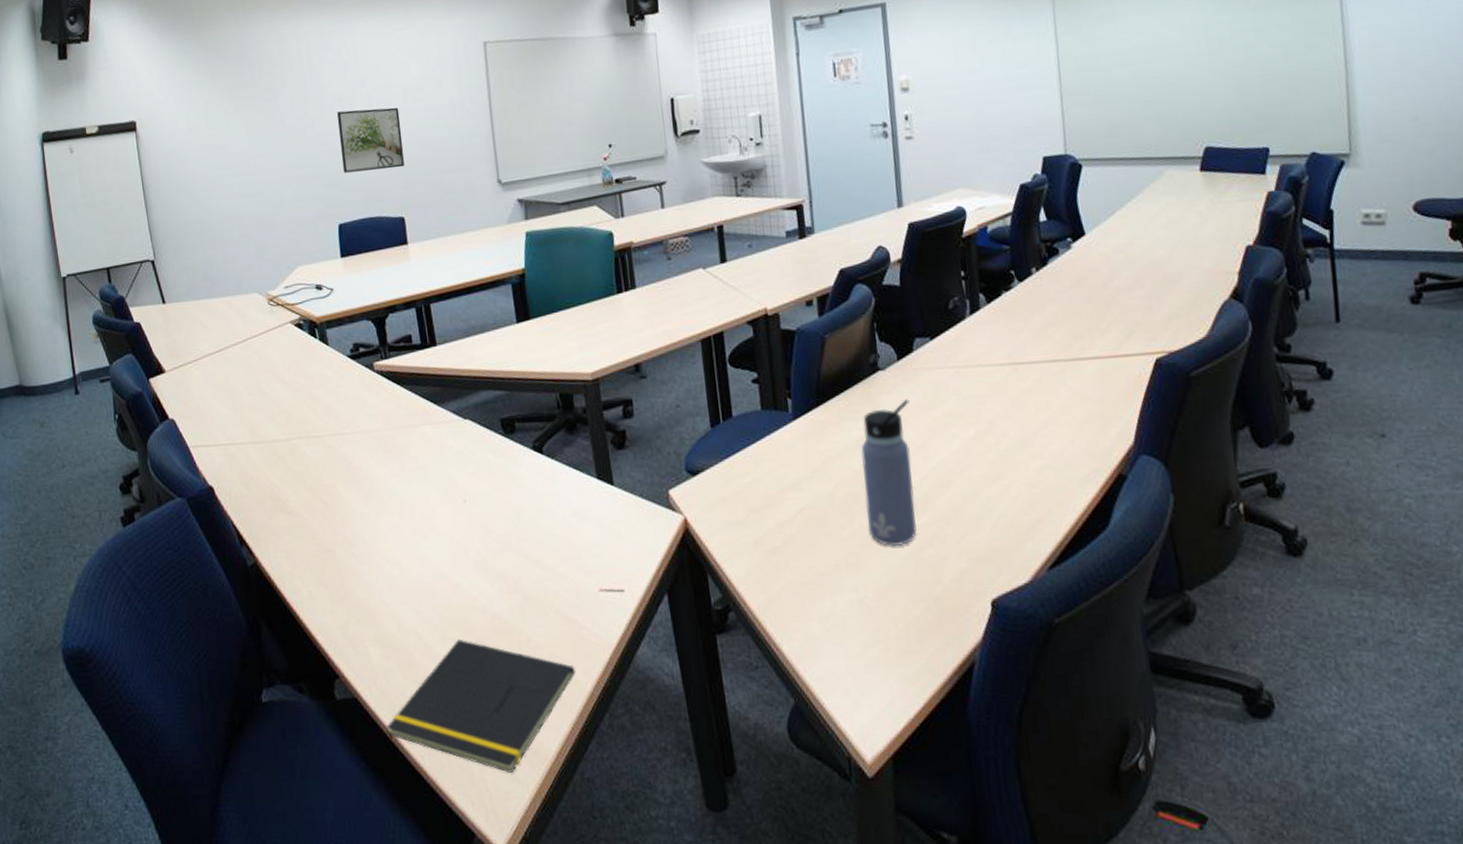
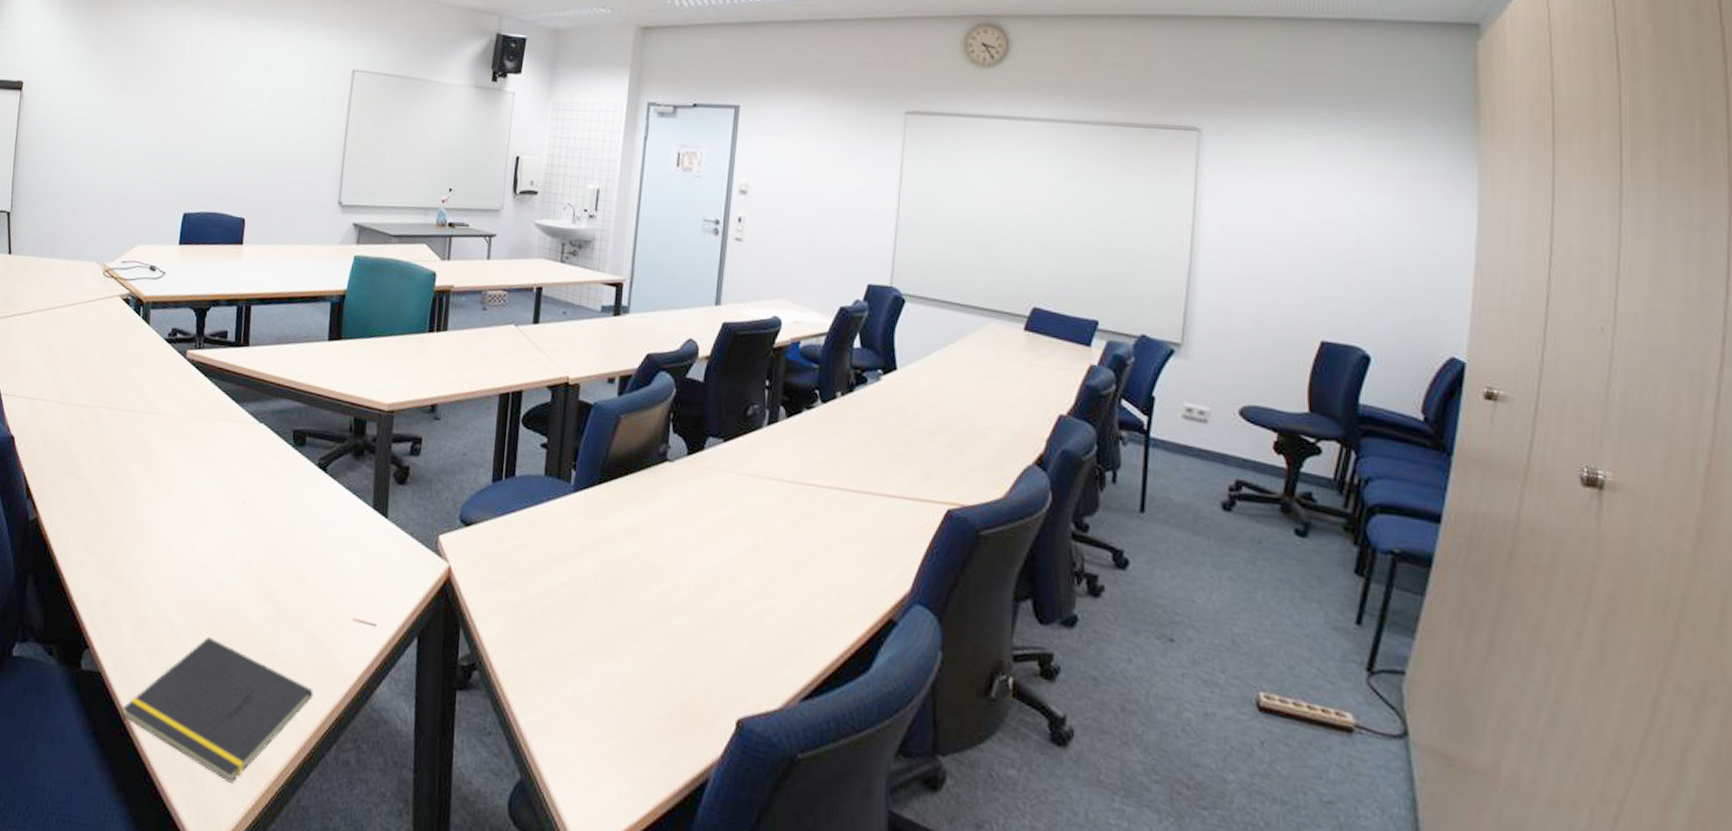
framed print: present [337,107,404,173] -> none [198,108,262,172]
water bottle: present [860,399,918,547] -> none [626,496,691,643]

